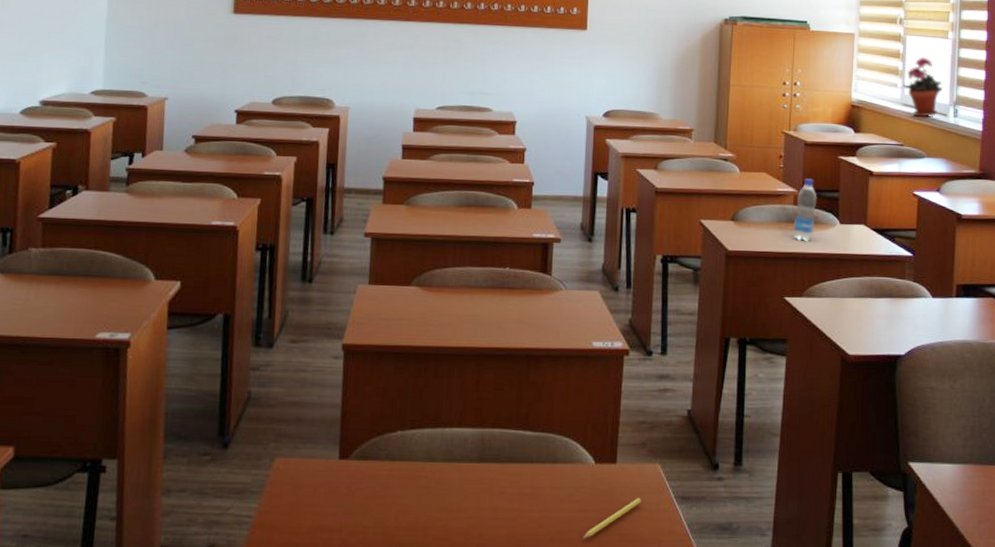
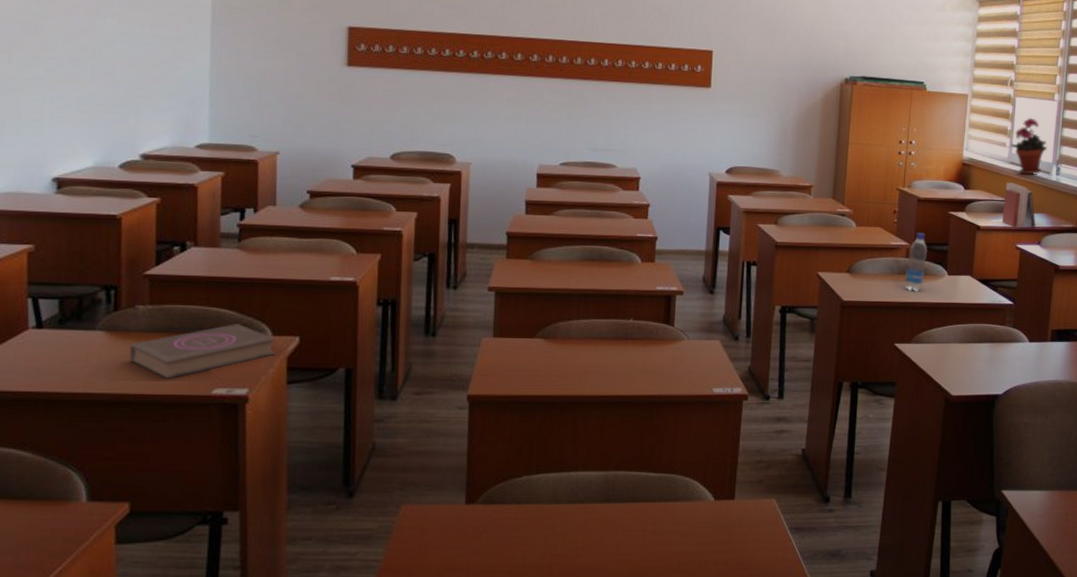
book: none [21,267,158,322] -> present [129,324,276,379]
pencil: present [583,498,642,539] -> none [702,530,758,569]
books: none [896,125,934,174] -> present [1001,182,1036,228]

